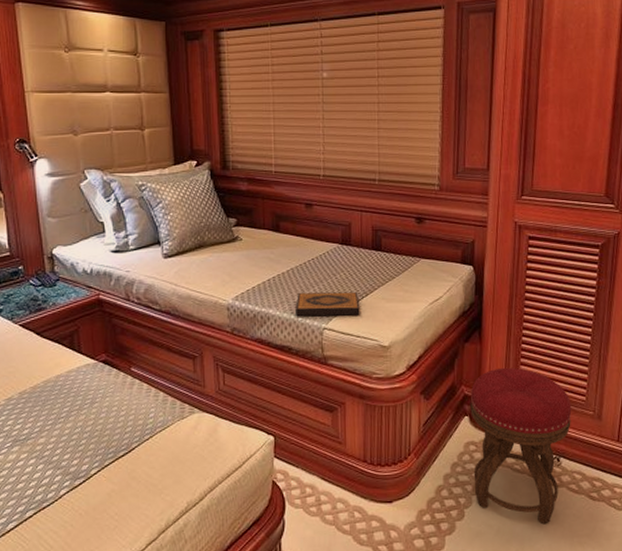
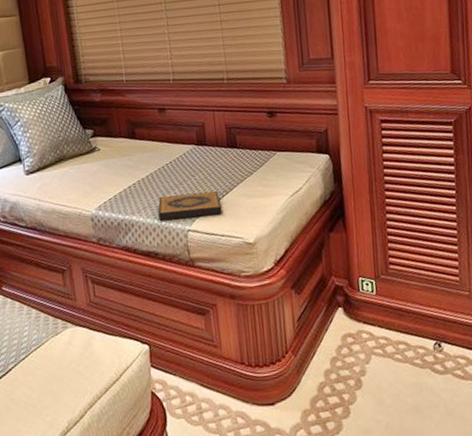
stool: present [470,367,572,525] -> none [341,253,448,416]

